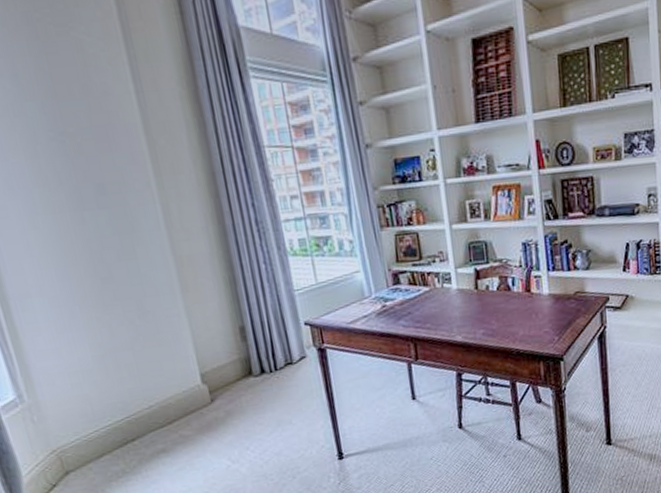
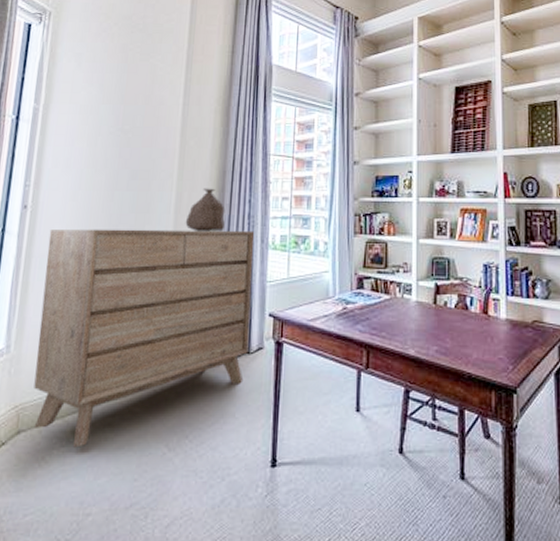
dresser: none [18,238,293,477] -> present [33,228,255,448]
bag: none [182,194,231,247] -> present [185,188,226,232]

